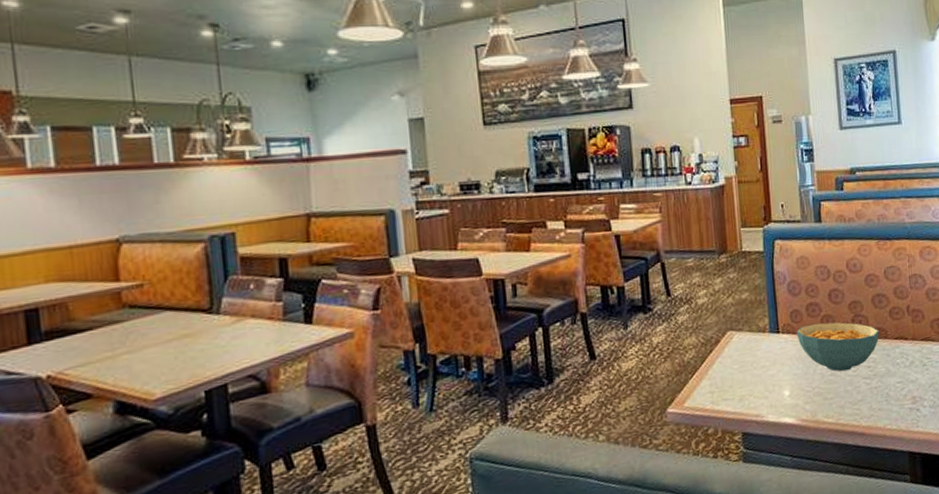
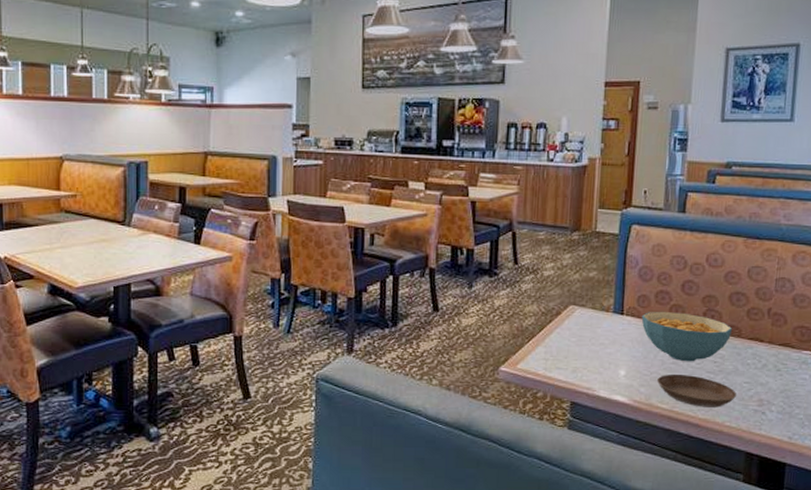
saucer: none [820,384,892,415] -> present [657,373,736,407]

